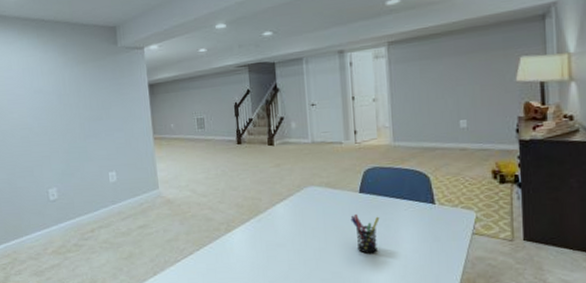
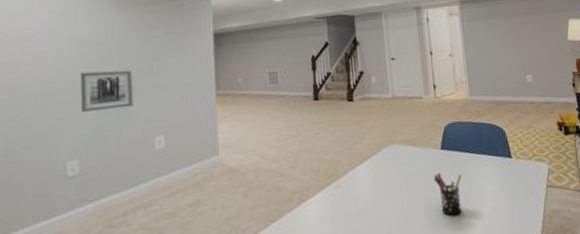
wall art: none [50,117,90,151] -> present [80,70,133,112]

